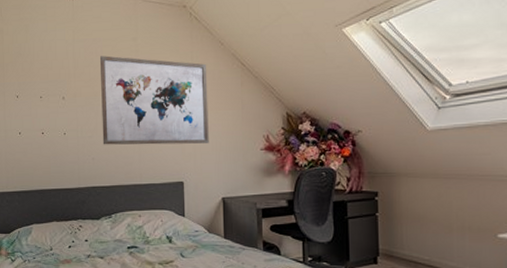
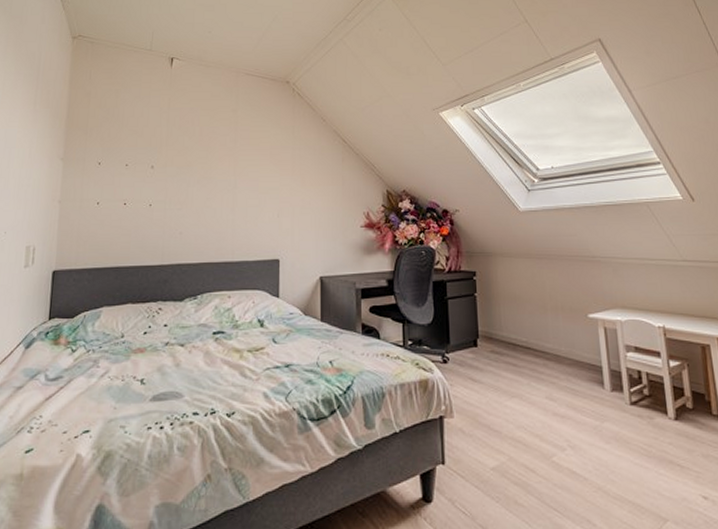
wall art: present [99,56,209,145] -> none [192,125,308,219]

